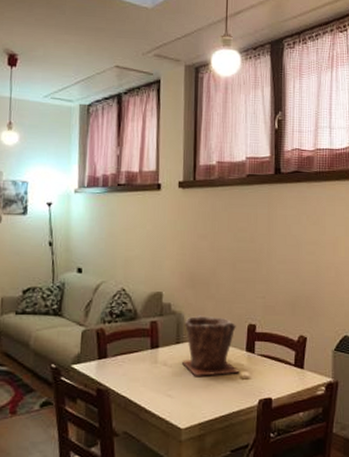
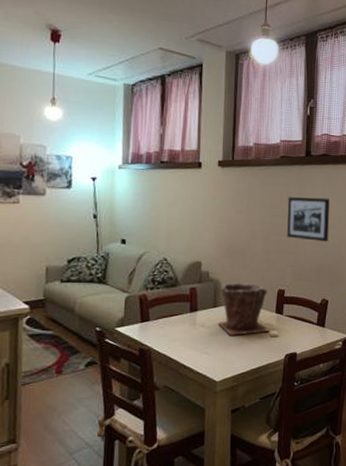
picture frame: none [256,219,305,270] -> present [287,197,330,242]

